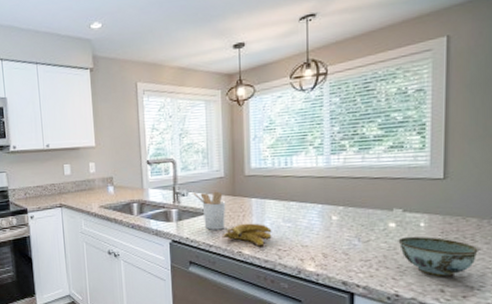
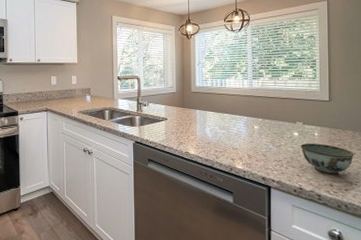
utensil holder: present [193,191,226,230] -> none [152,103,177,134]
banana: present [222,223,272,247] -> none [173,129,211,148]

